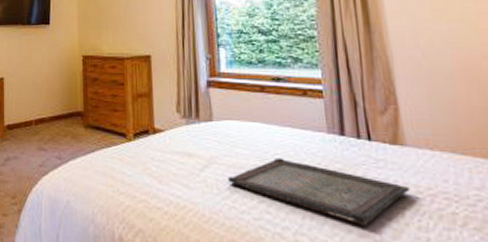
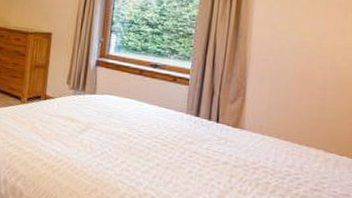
serving tray: present [228,157,410,227] -> none [100,128,240,188]

